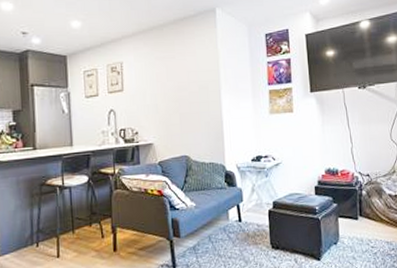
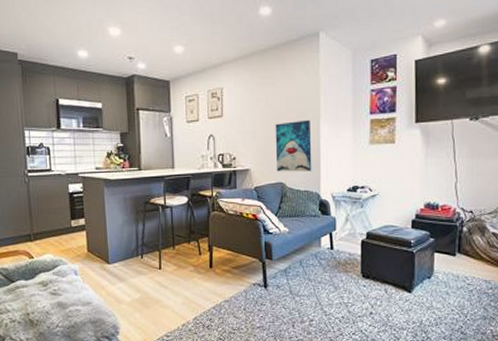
wall art: none [177,92,216,145] -> present [275,119,312,172]

